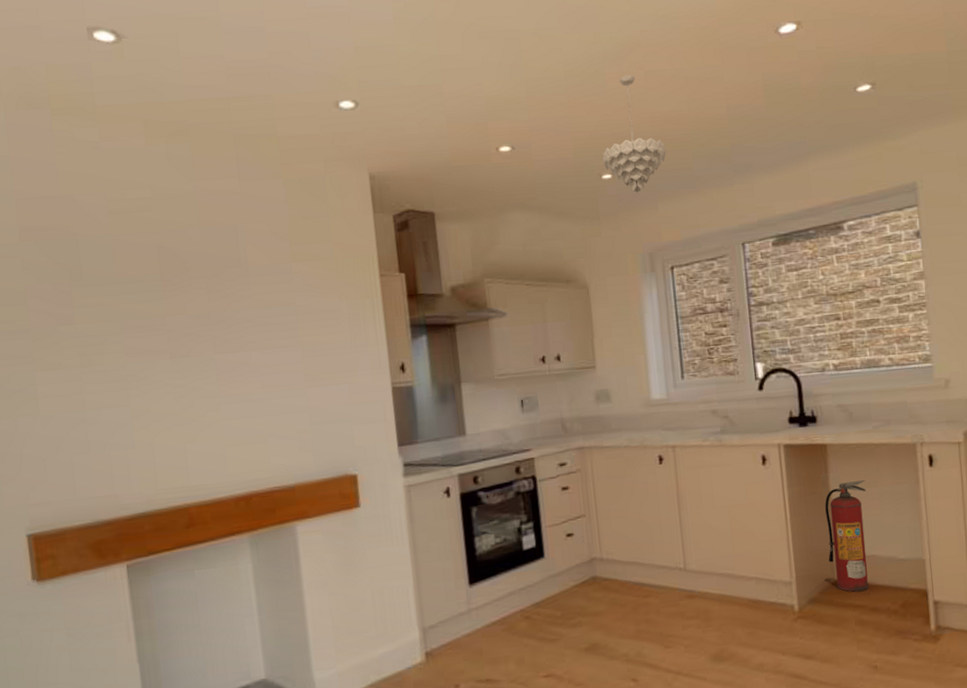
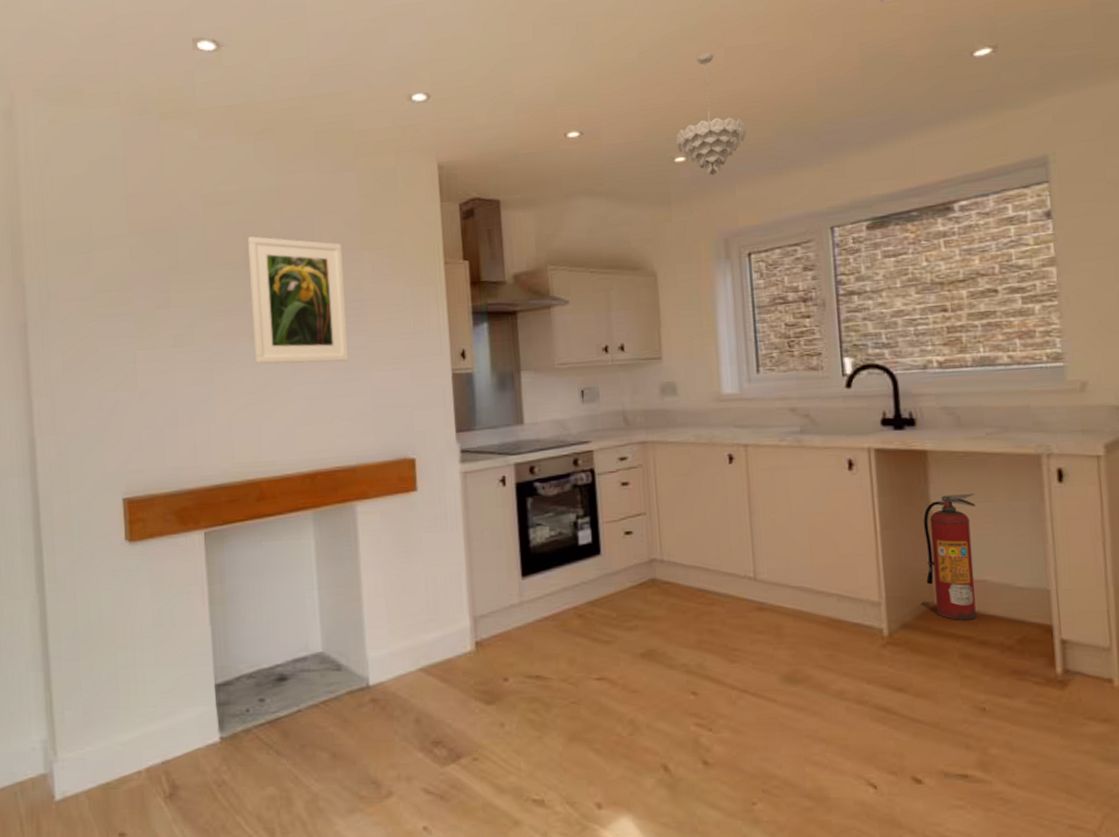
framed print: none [163,246,282,383] -> present [248,236,349,364]

